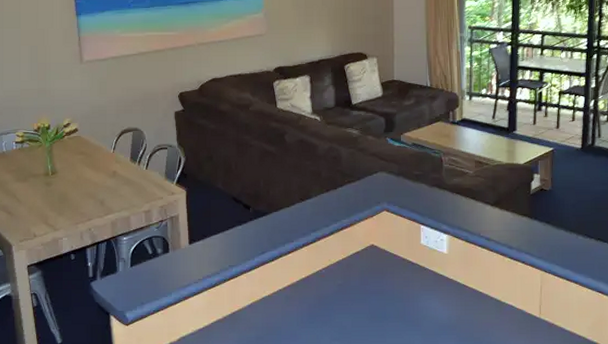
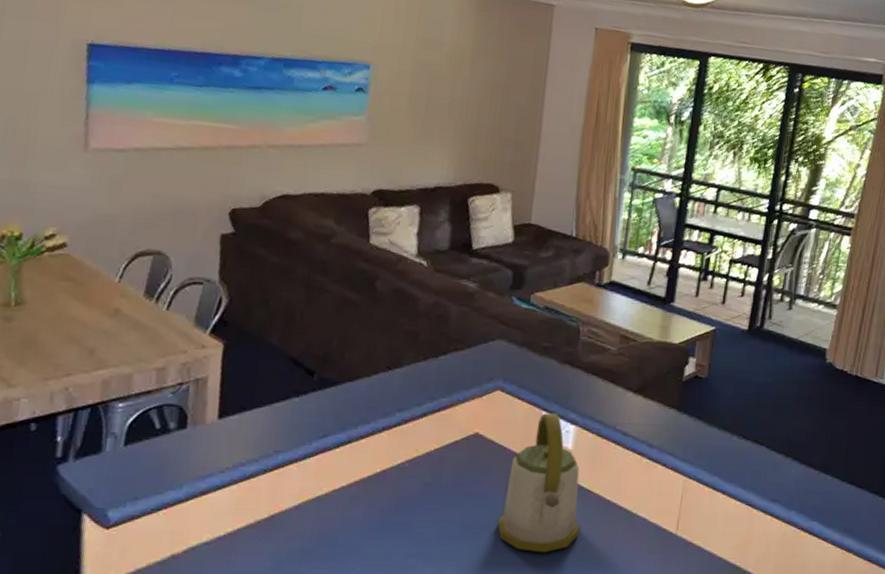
kettle: none [397,226,460,335] -> present [498,413,580,553]

